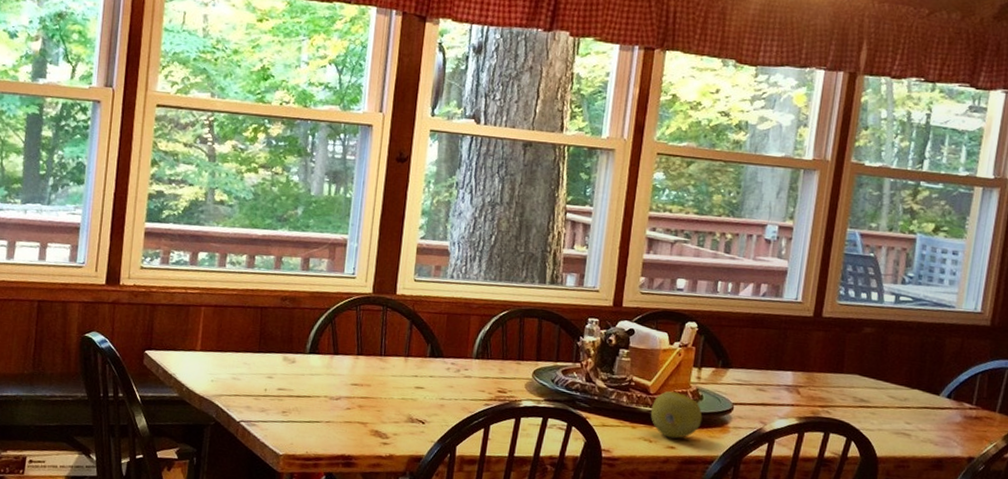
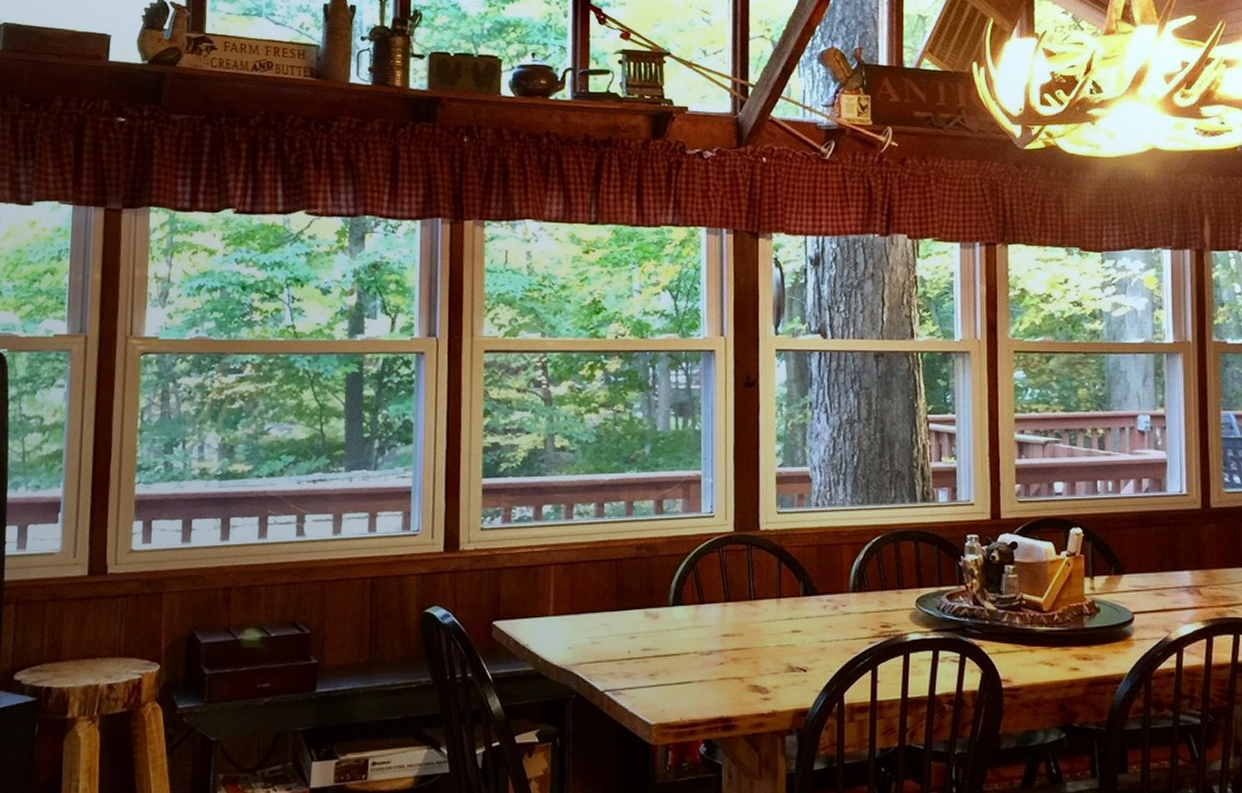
fruit: present [650,390,703,439] -> none [1047,605,1103,659]

